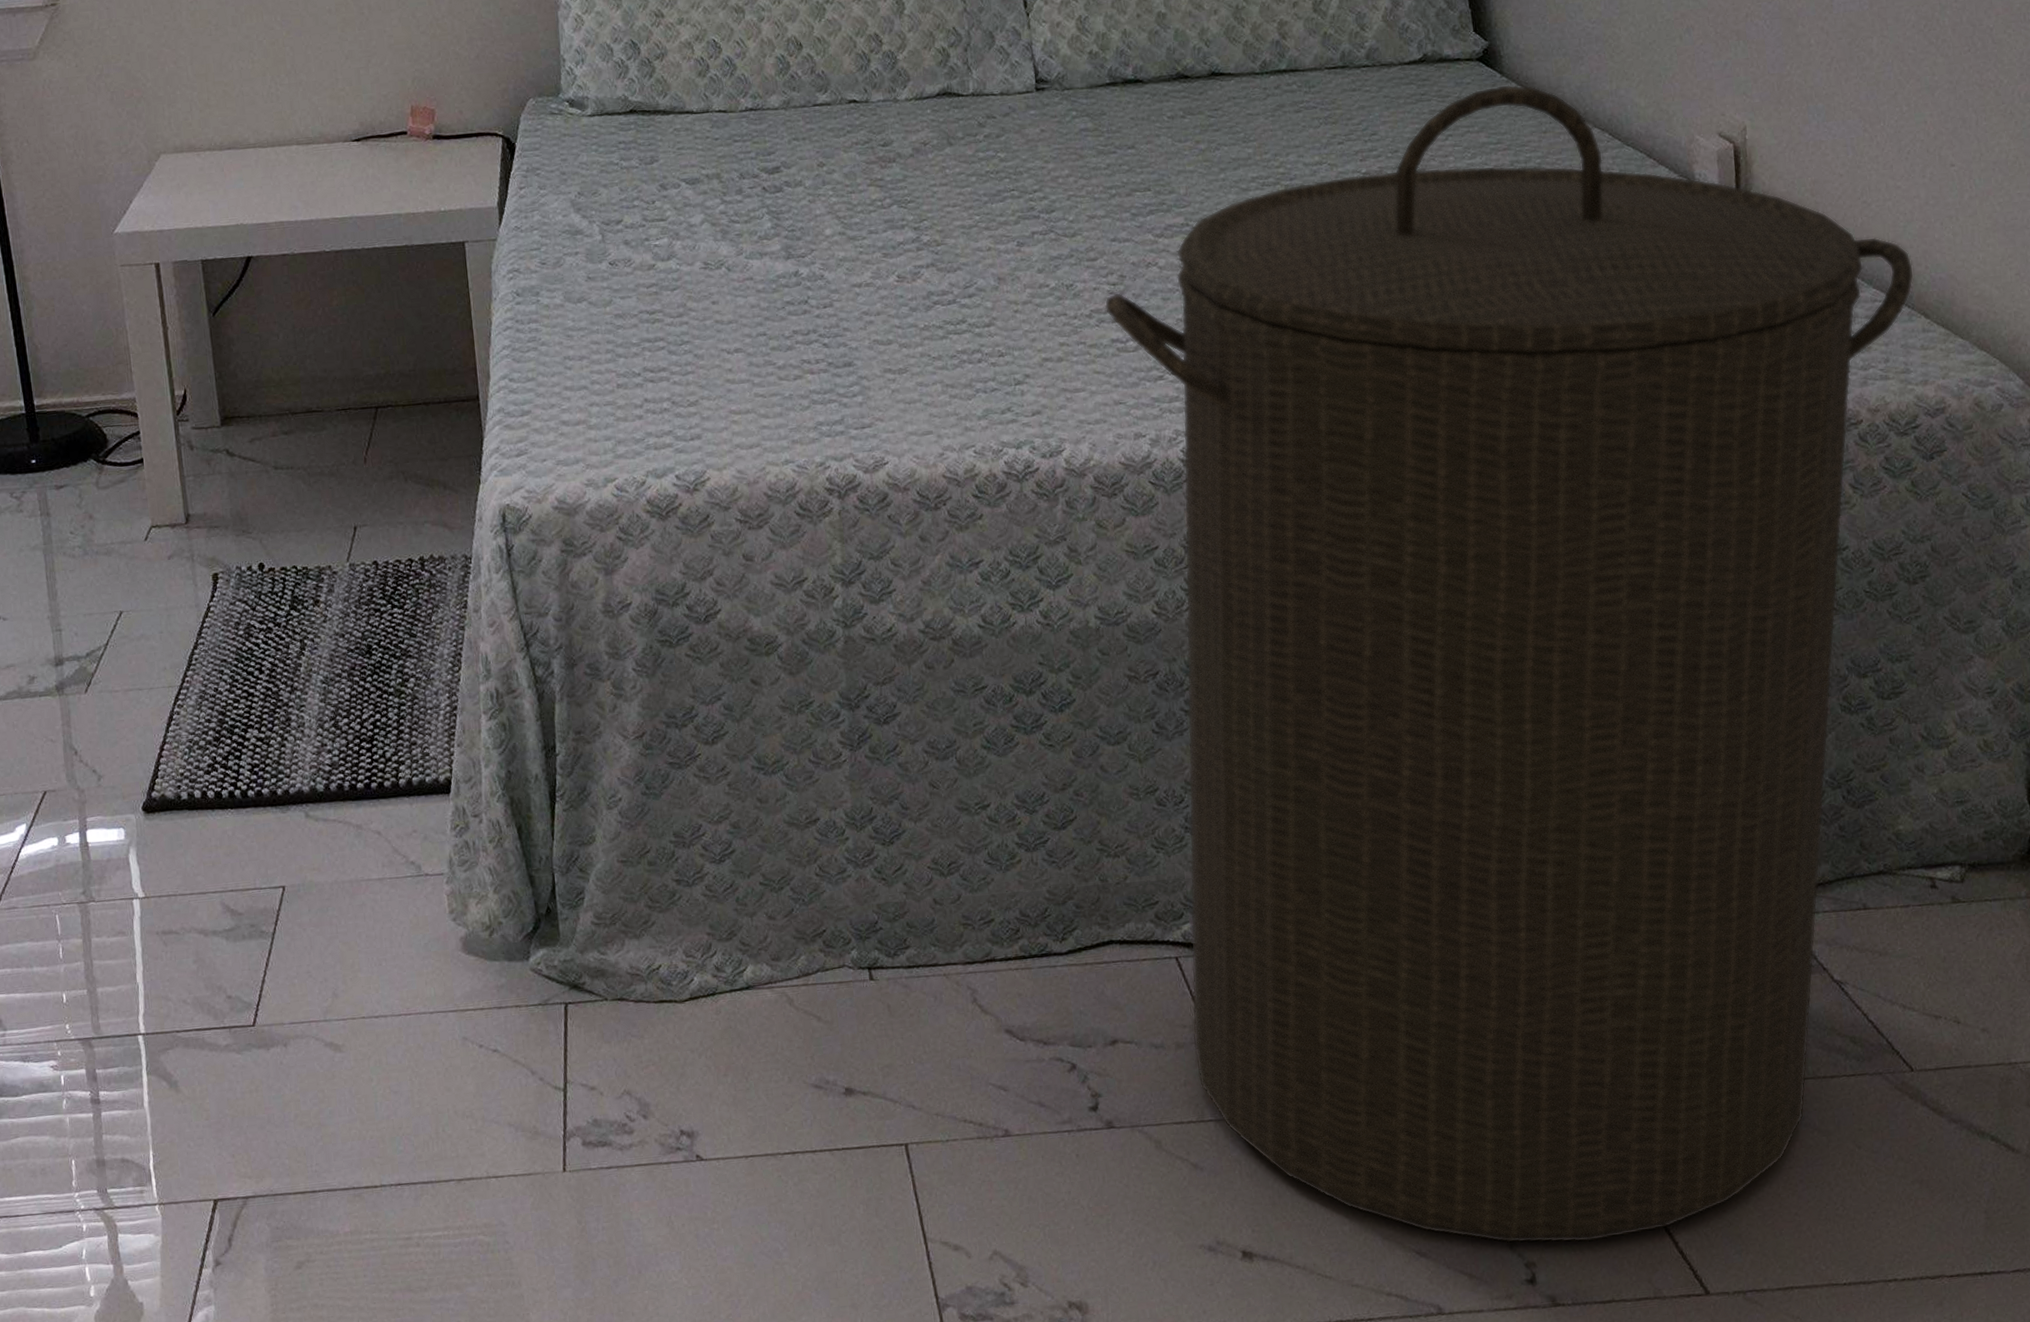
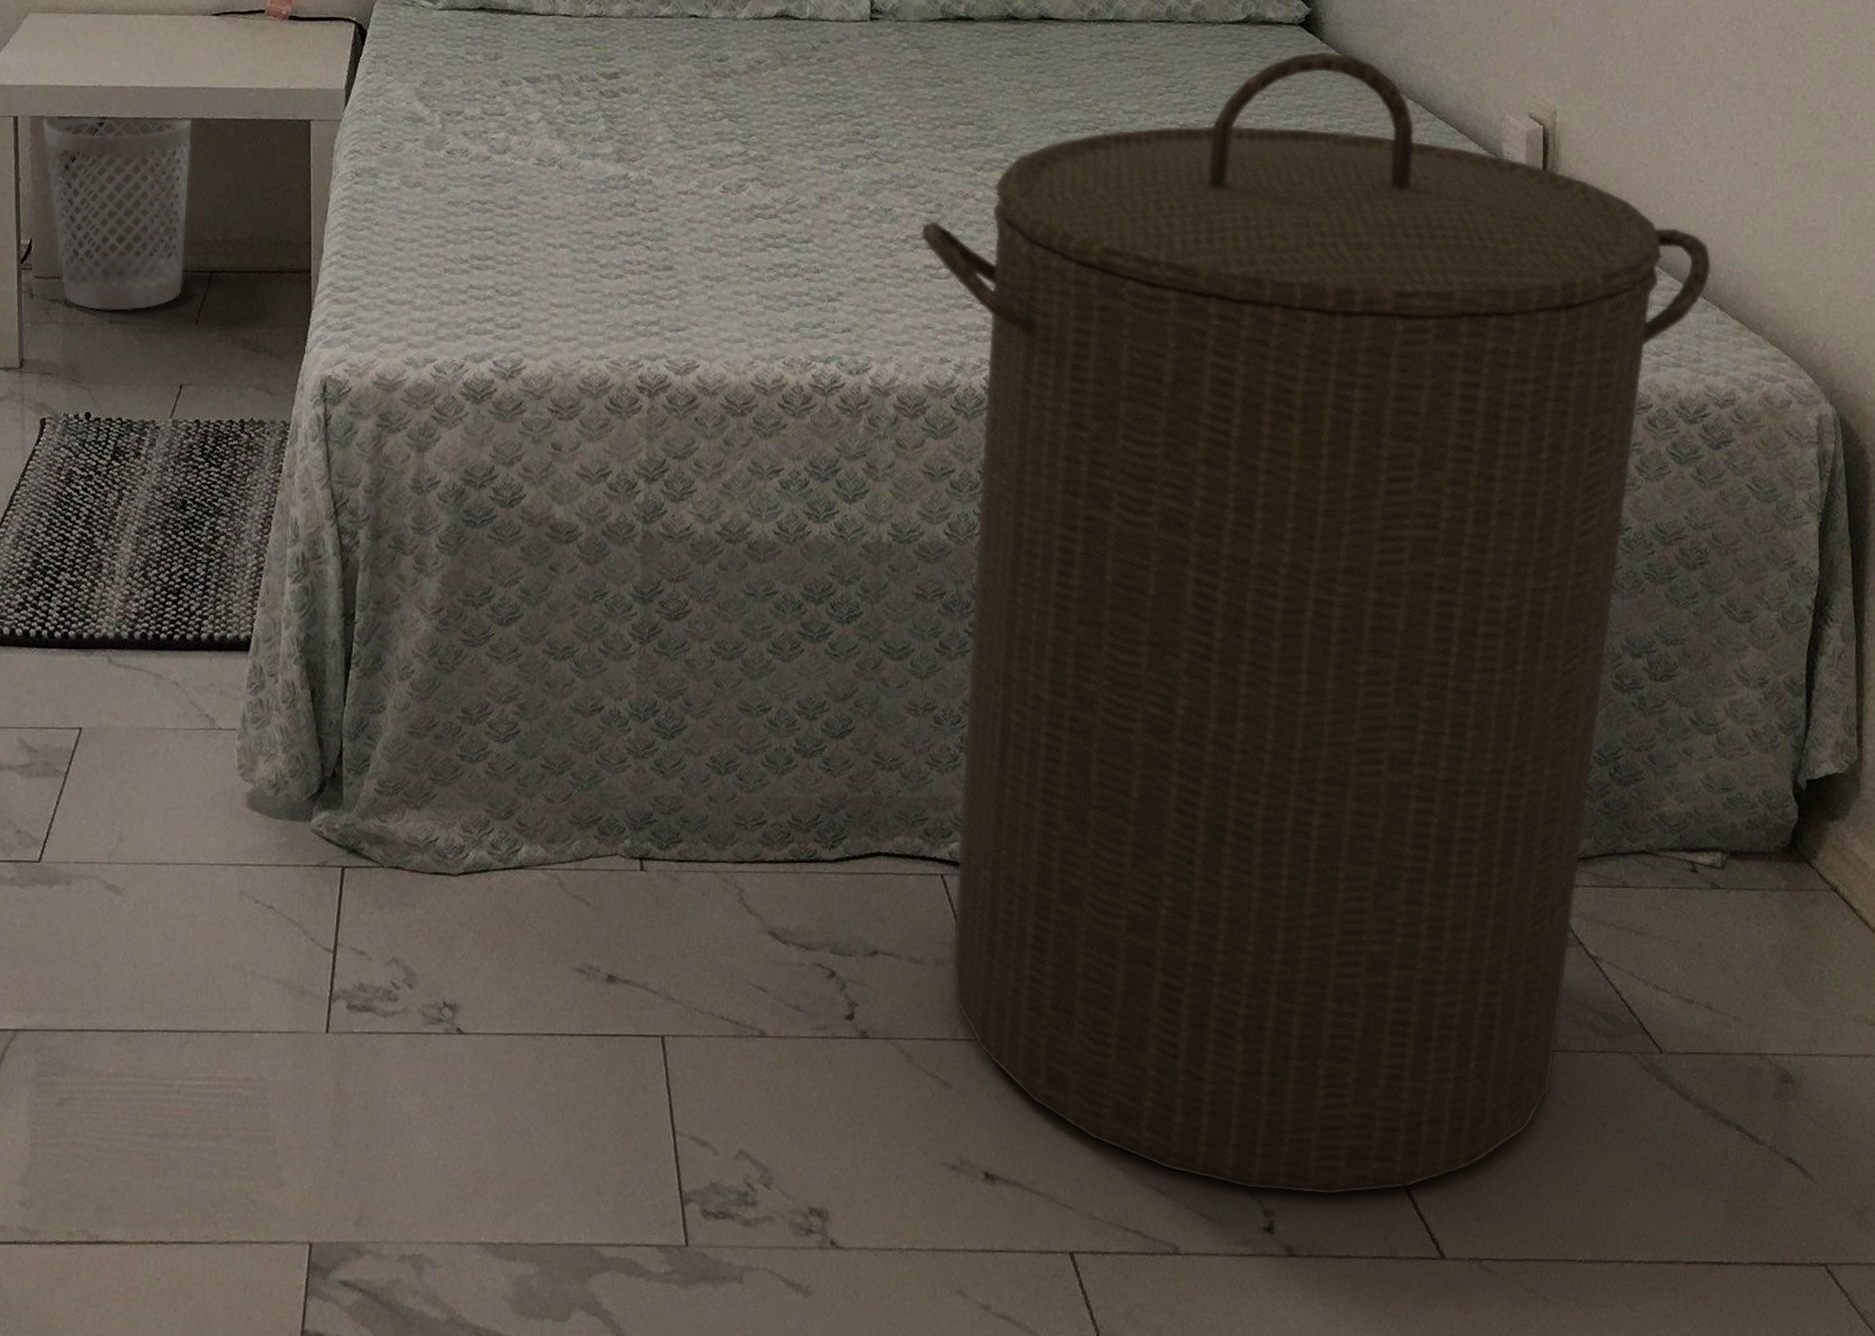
wastebasket: none [185,250,348,458] -> present [41,116,193,311]

